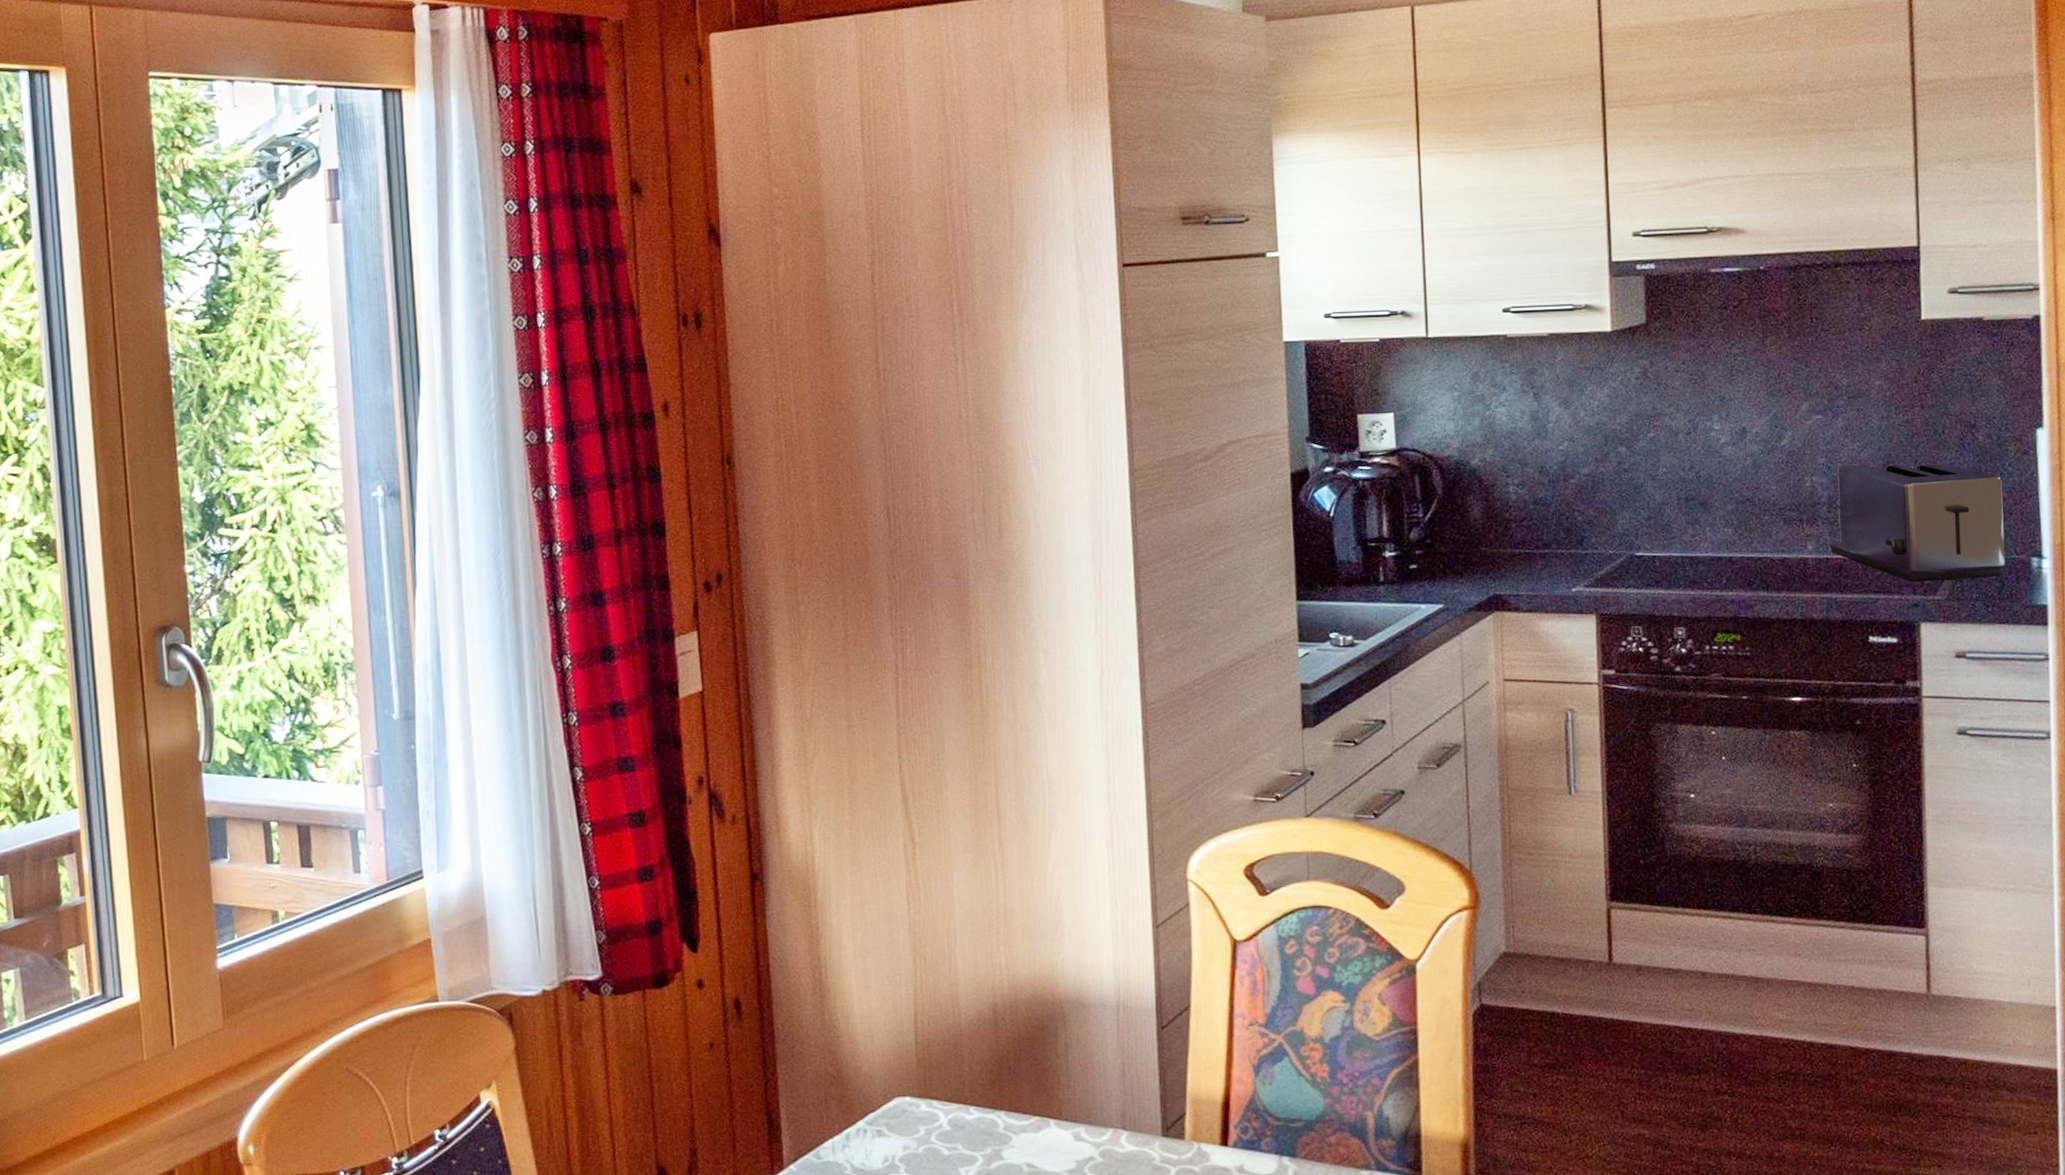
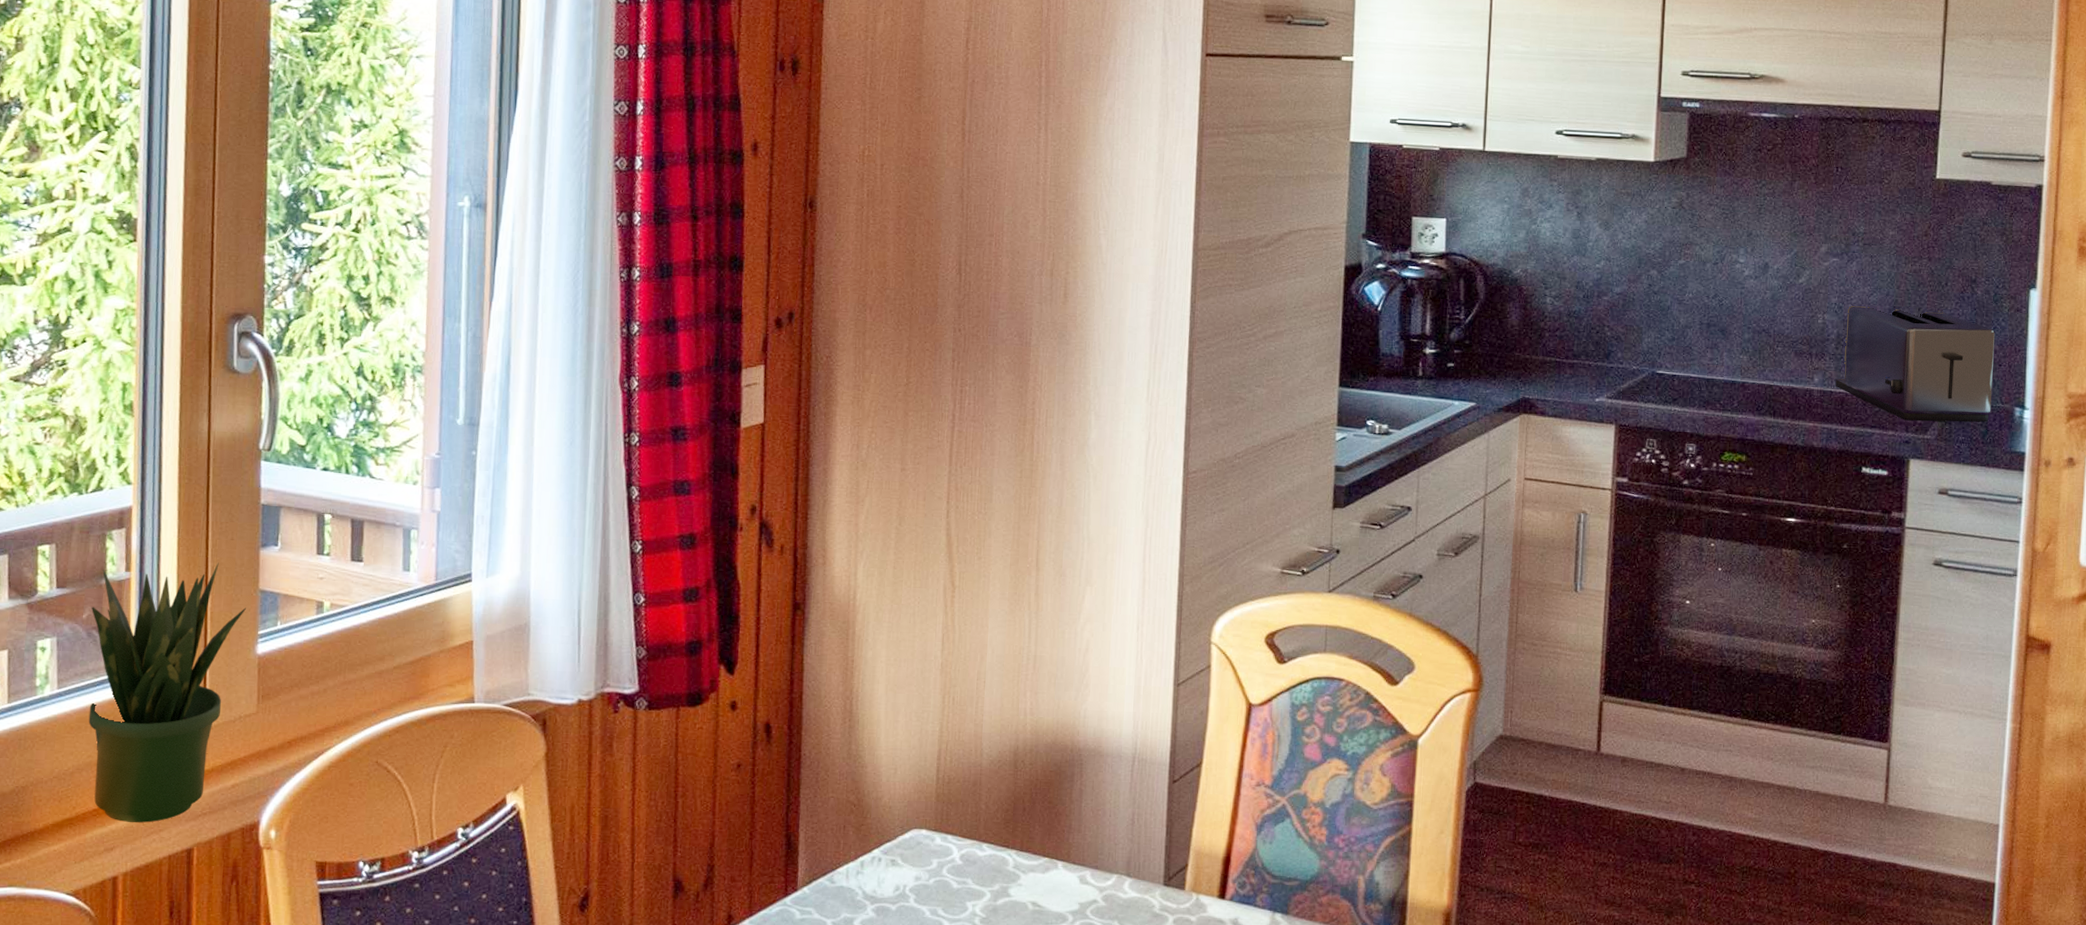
planter: none [50,879,202,1149] -> present [88,562,246,823]

